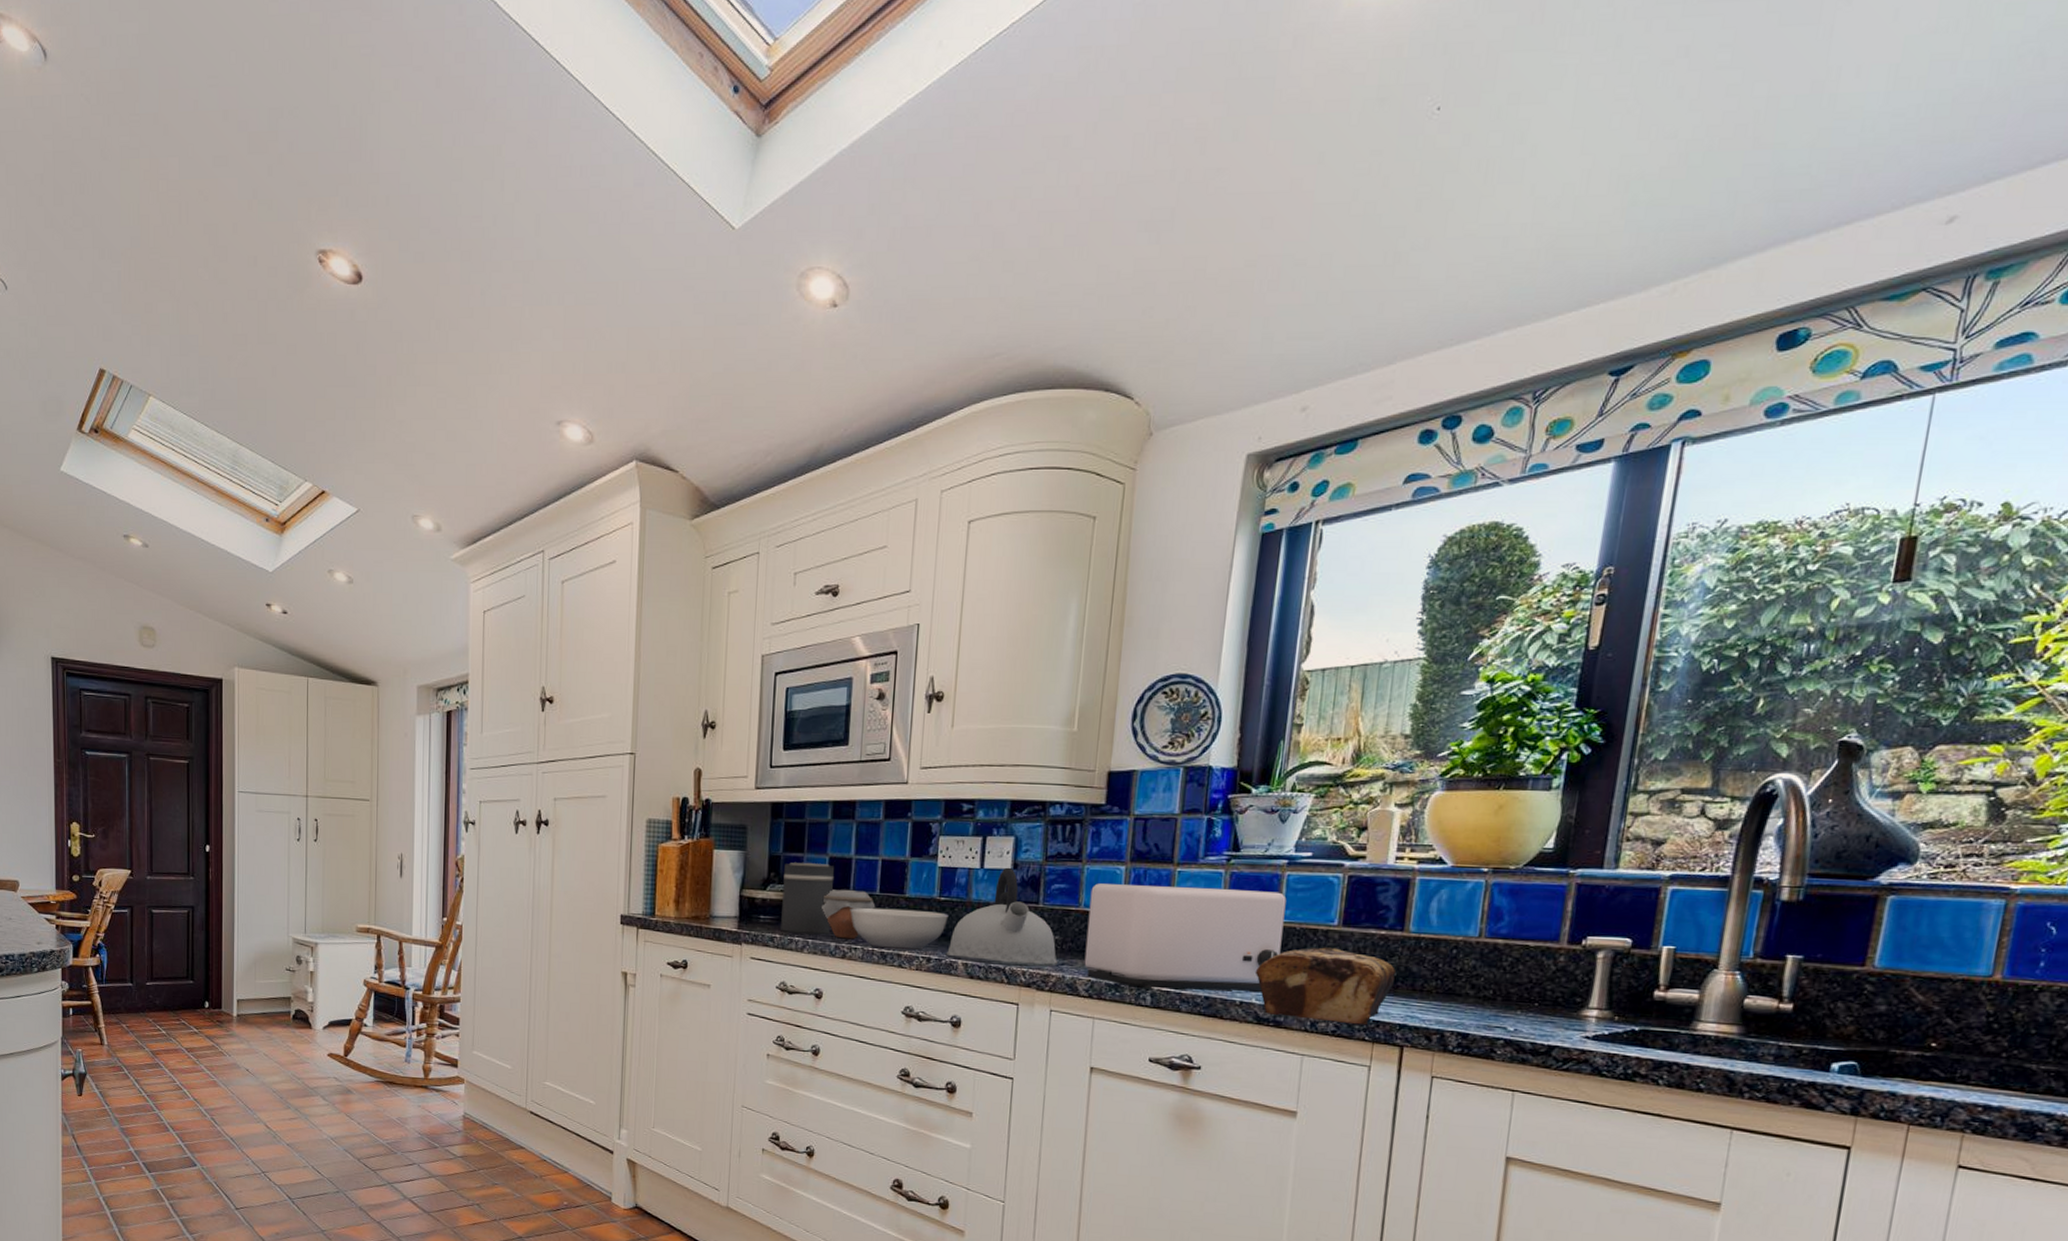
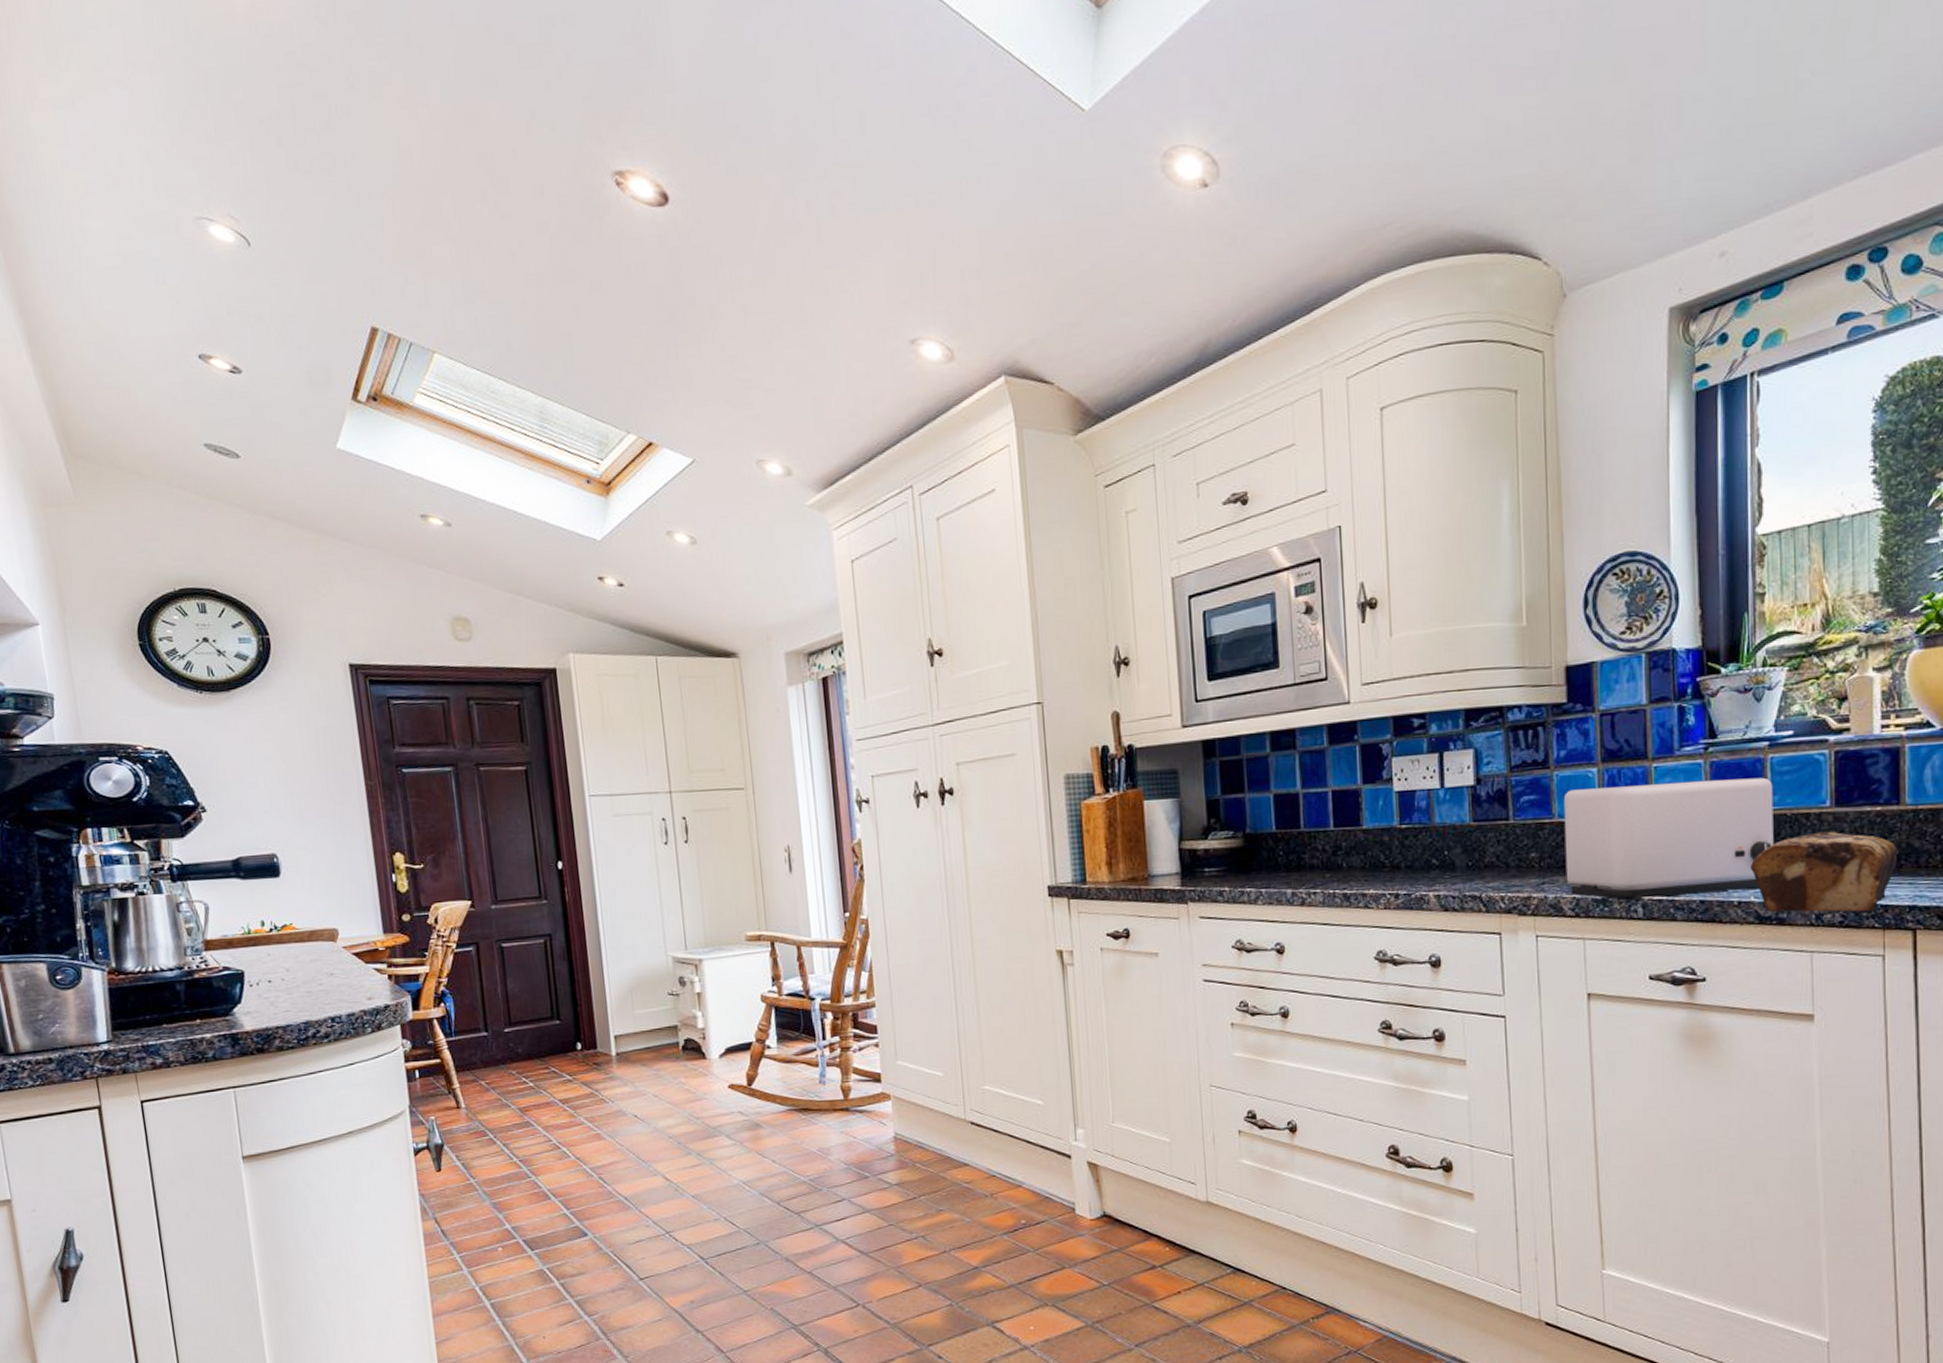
cylinder: present [781,862,835,935] -> none [1225,802,1284,885]
jar: present [821,890,876,940] -> none [1270,828,1331,884]
bowl: present [850,907,949,951] -> none [1303,841,1413,890]
kettle: present [945,867,1057,967] -> none [1414,783,1537,894]

